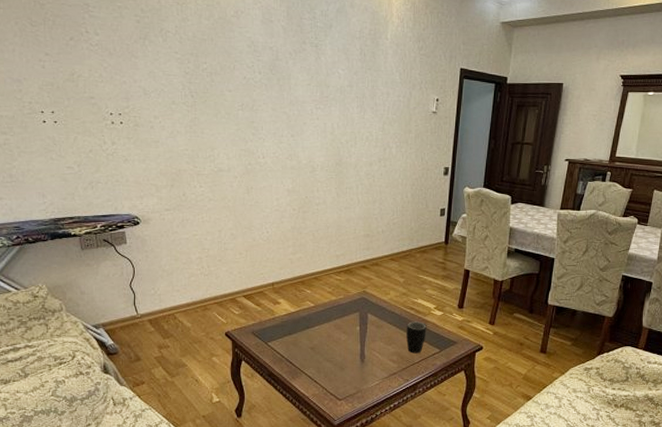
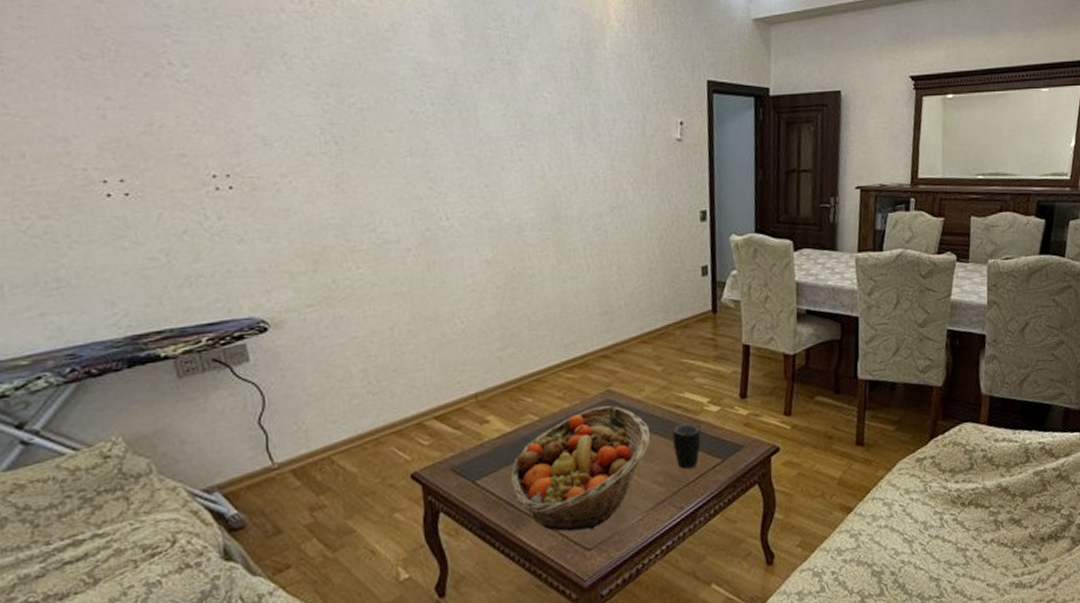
fruit basket: none [292,301,391,387] -> present [511,405,651,532]

